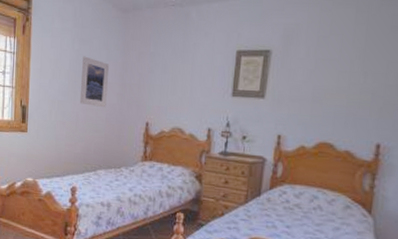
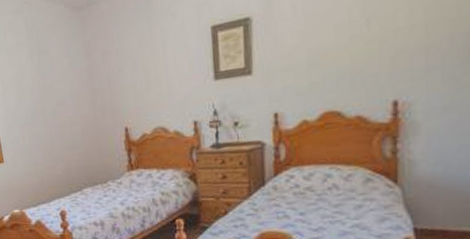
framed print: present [79,56,110,108] -> none [44,68,80,122]

